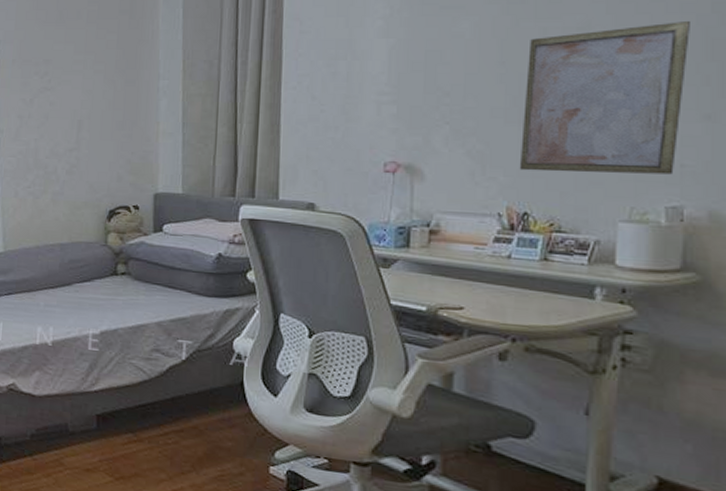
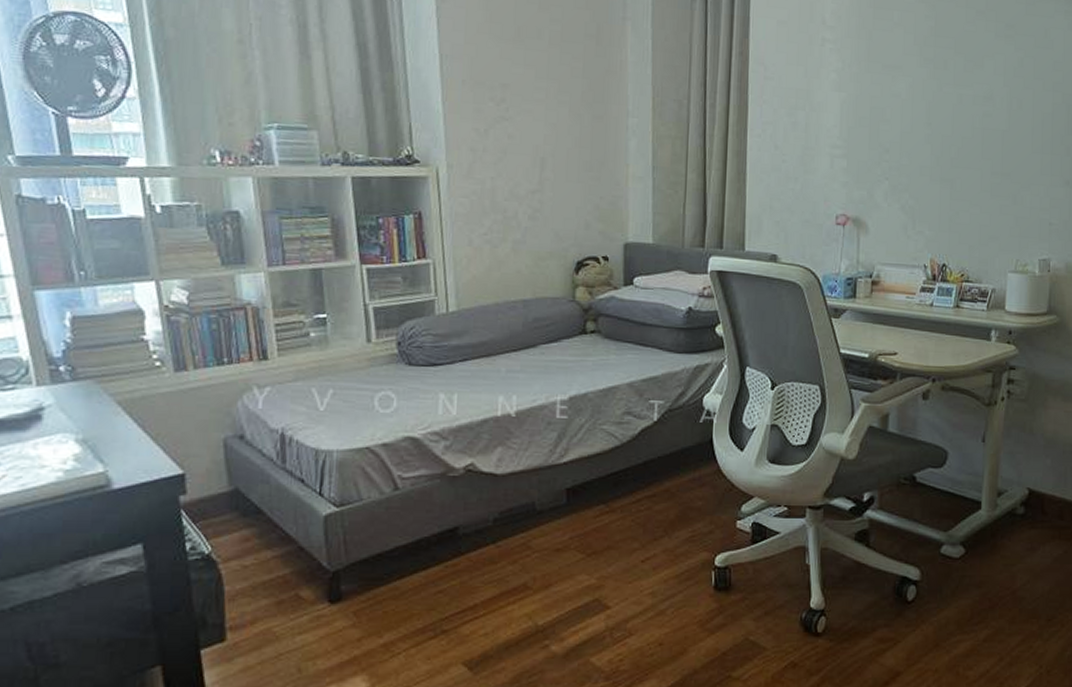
wall art: present [519,21,690,175] -> none [940,98,1058,232]

